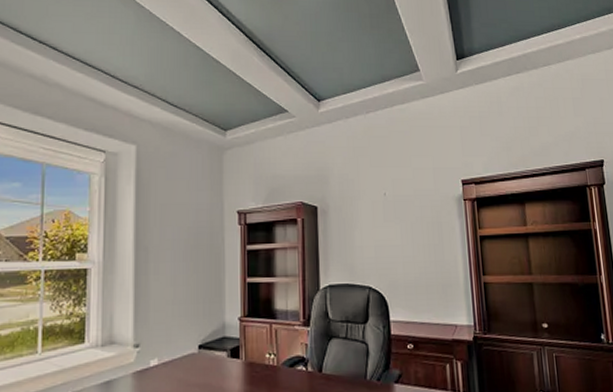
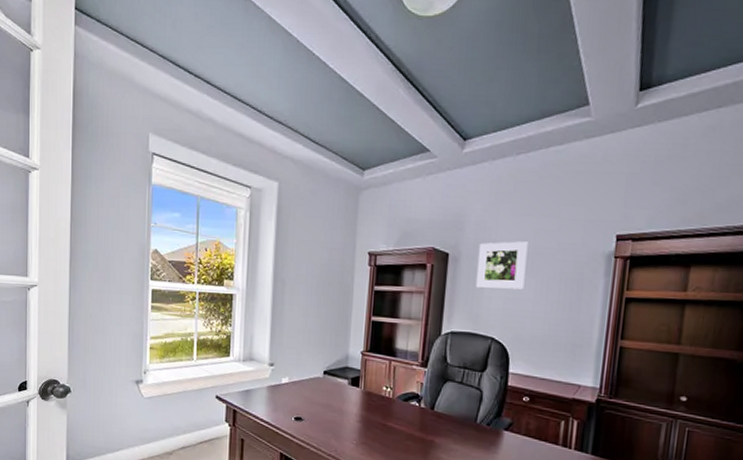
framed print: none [344,191,391,239] -> present [475,241,528,290]

